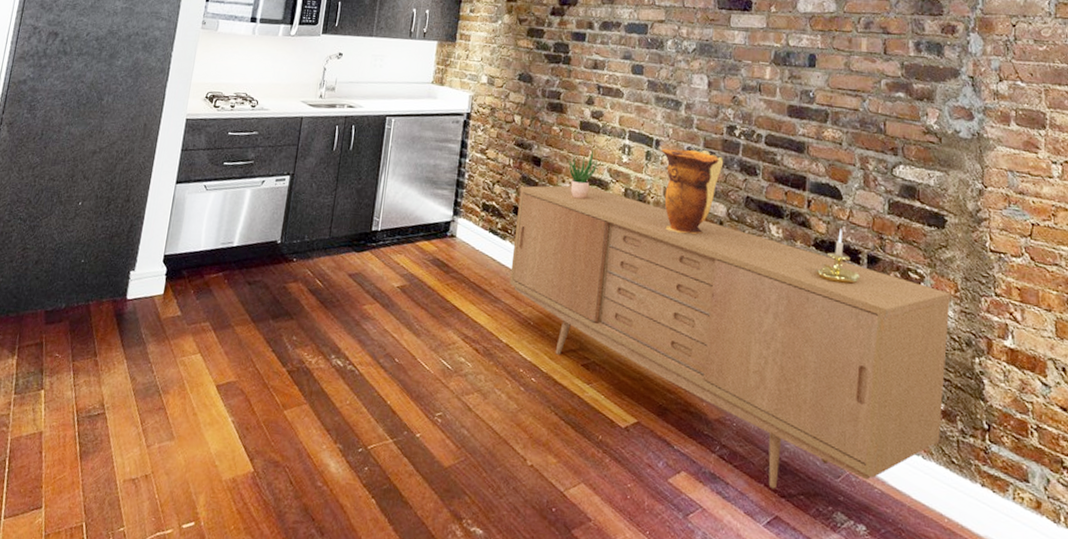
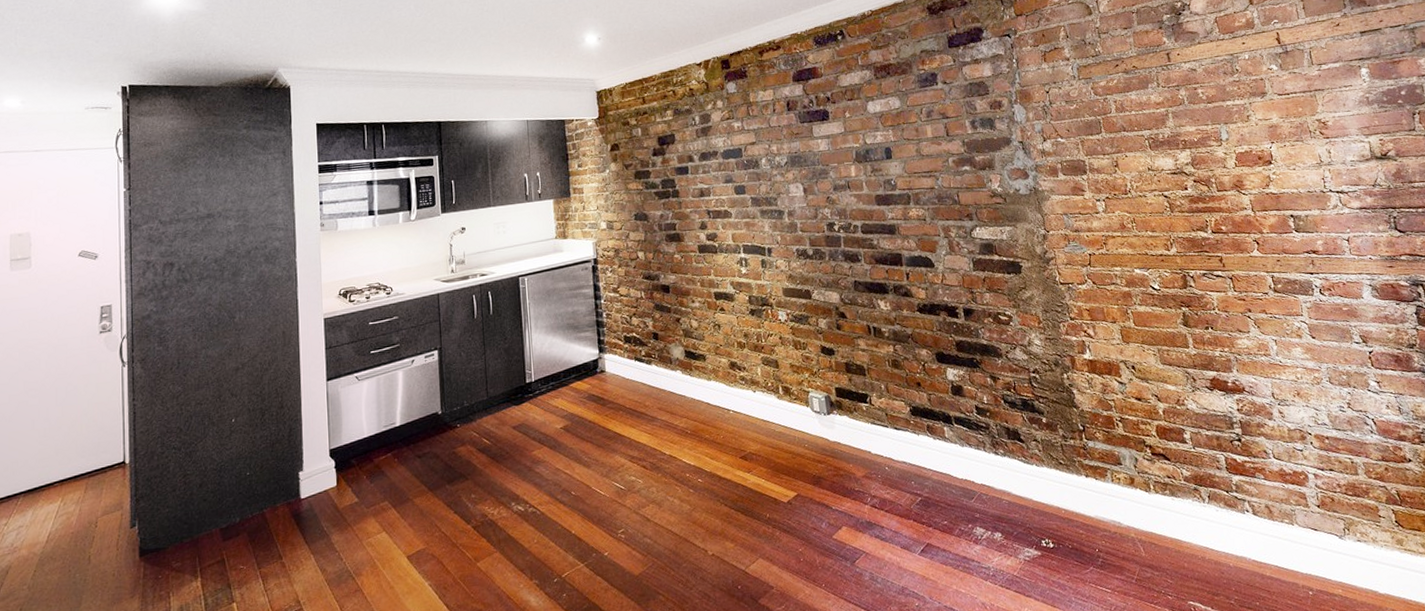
sideboard: present [509,185,951,489] -> none [655,301,1048,522]
potted plant: present [568,148,598,199] -> none [693,267,720,315]
decorative vase: present [662,148,724,235] -> none [774,249,830,326]
candle holder: present [814,229,860,285] -> none [922,292,960,339]

